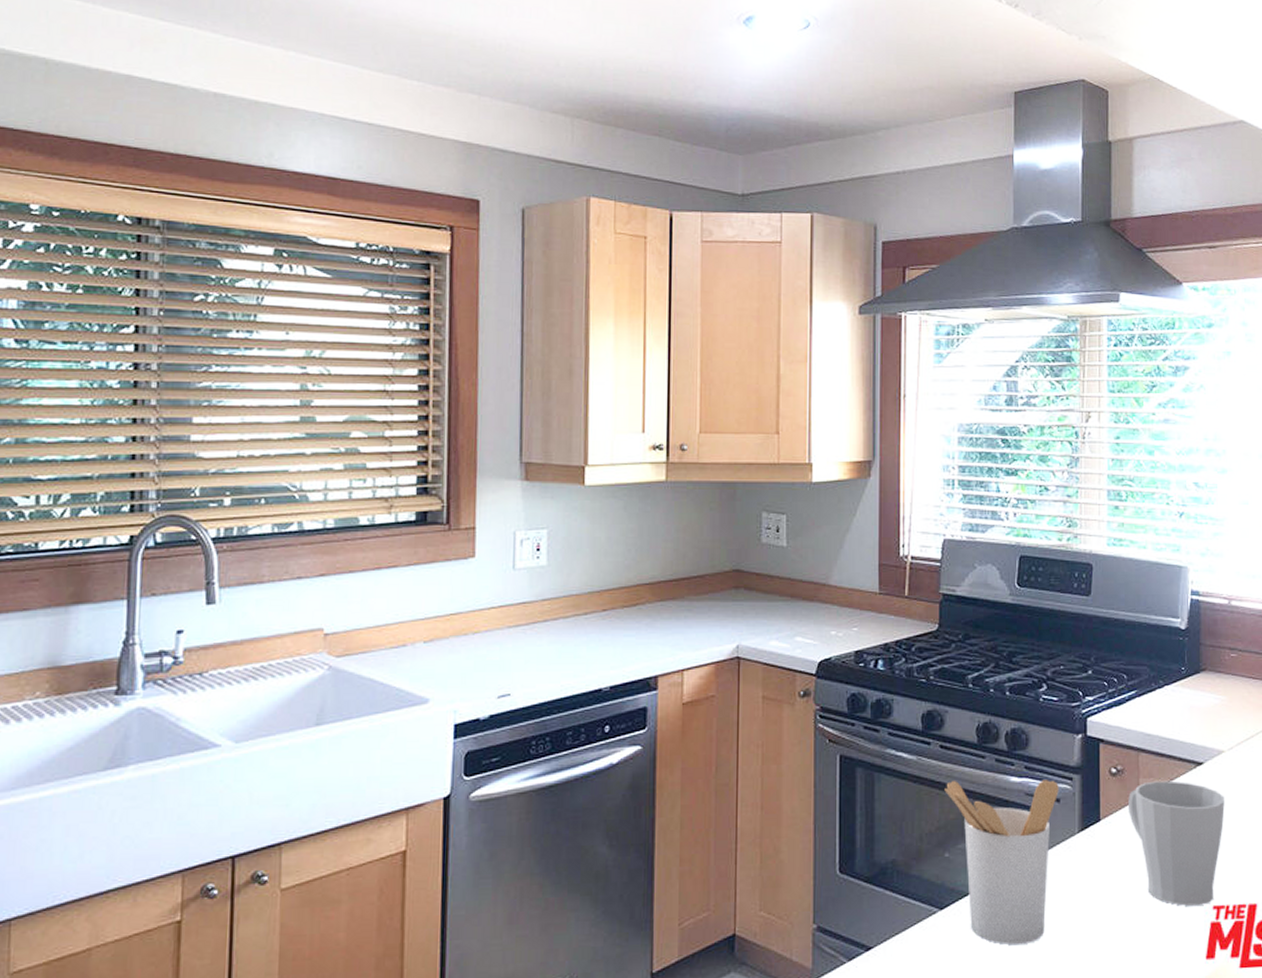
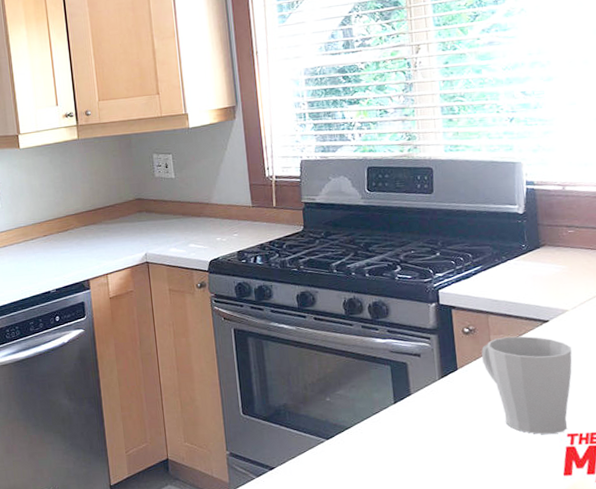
utensil holder: present [944,780,1059,945] -> none [321,340,419,465]

